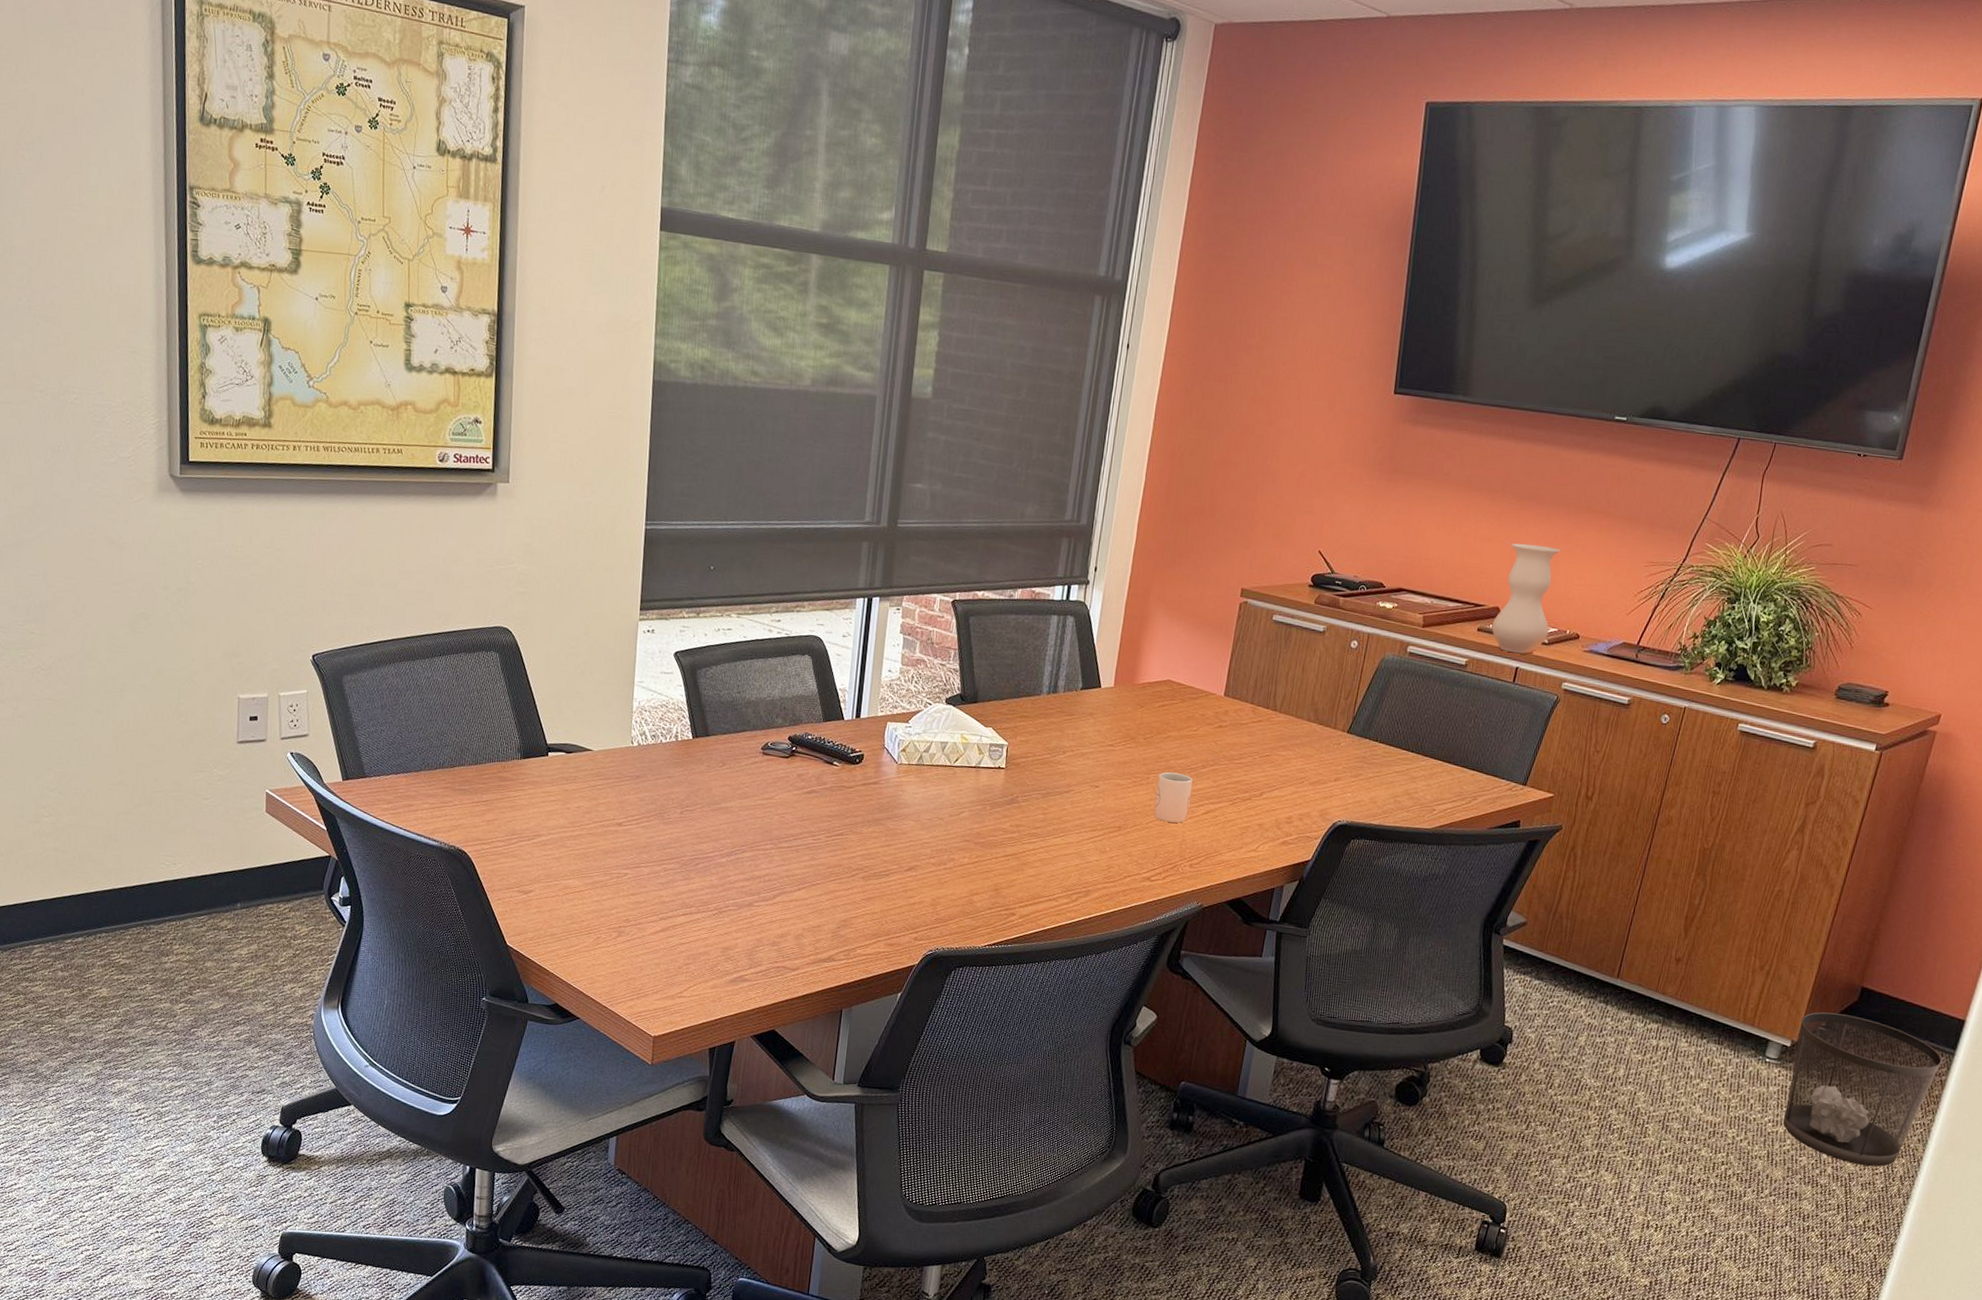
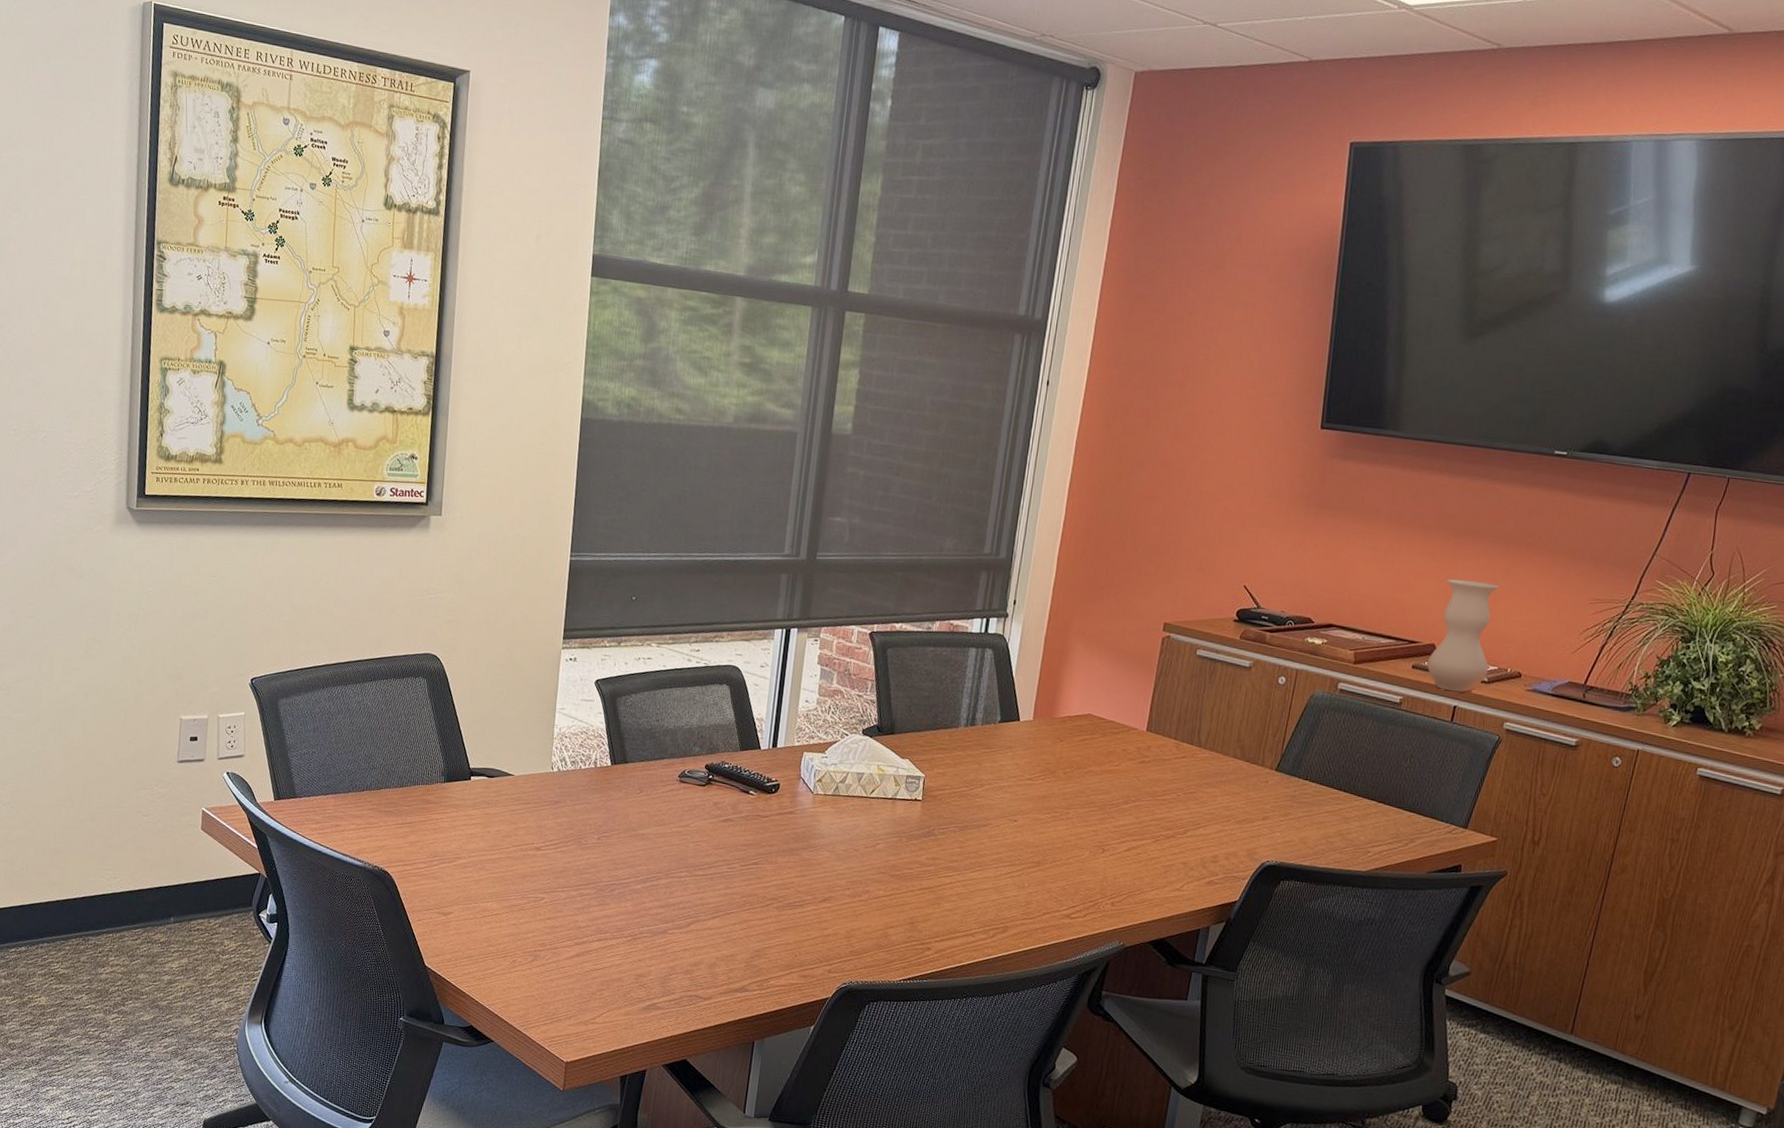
mug: present [1154,771,1193,823] -> none [1074,807,1115,860]

